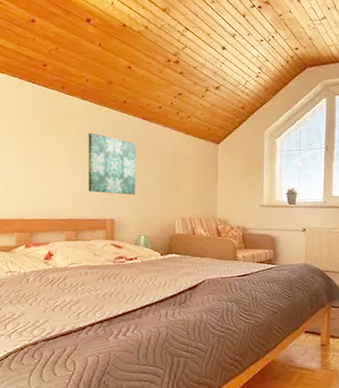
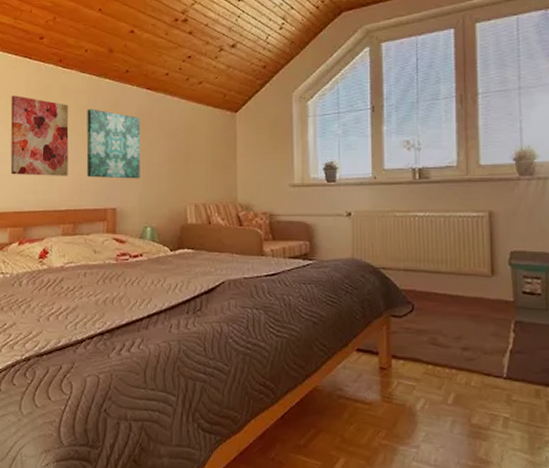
wall art: none [16,115,71,190] -> present [10,95,69,176]

